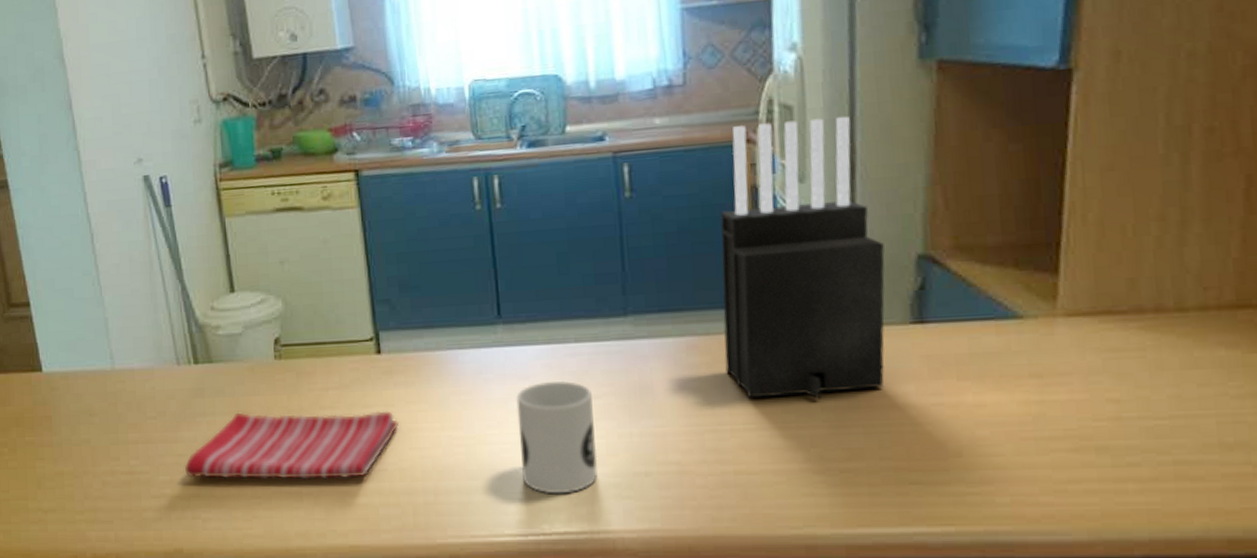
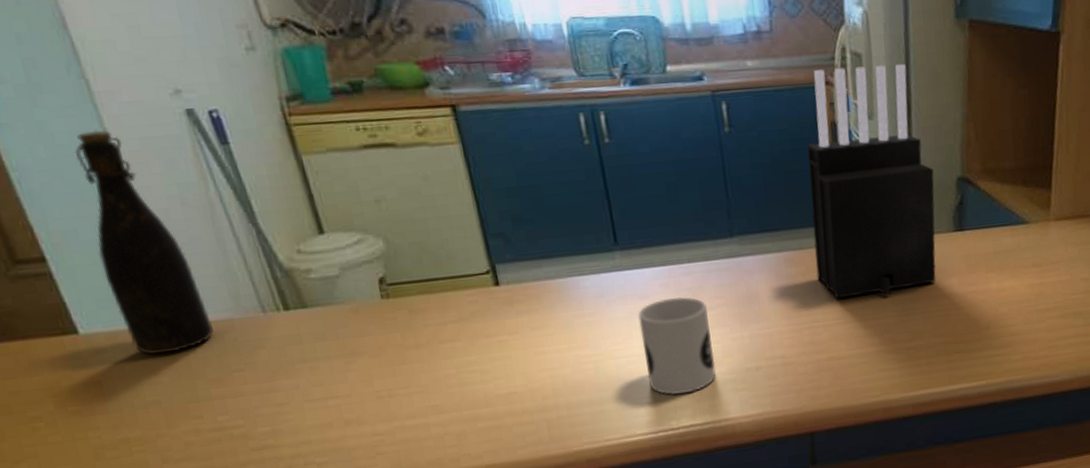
bottle: none [62,194,138,396] -> present [74,130,214,355]
dish towel: present [184,411,400,479] -> none [286,338,526,426]

